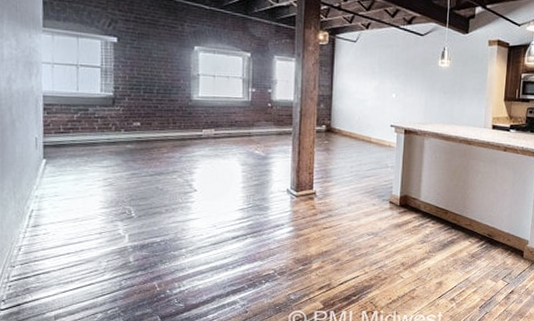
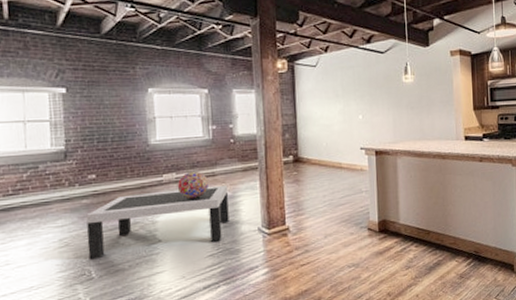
coffee table: none [129,145,262,201] -> present [86,185,229,260]
decorative globe: none [215,129,244,156] -> present [177,171,209,200]

